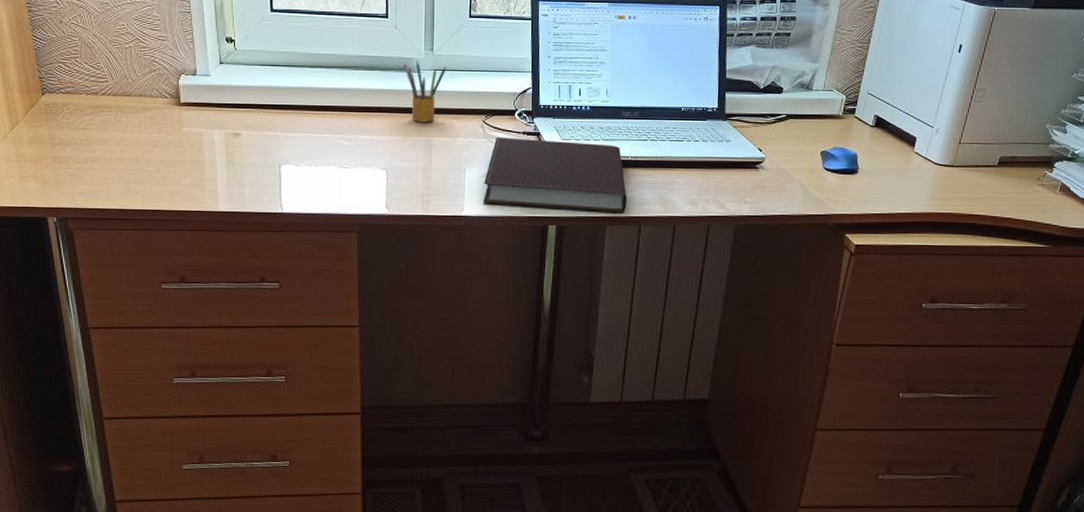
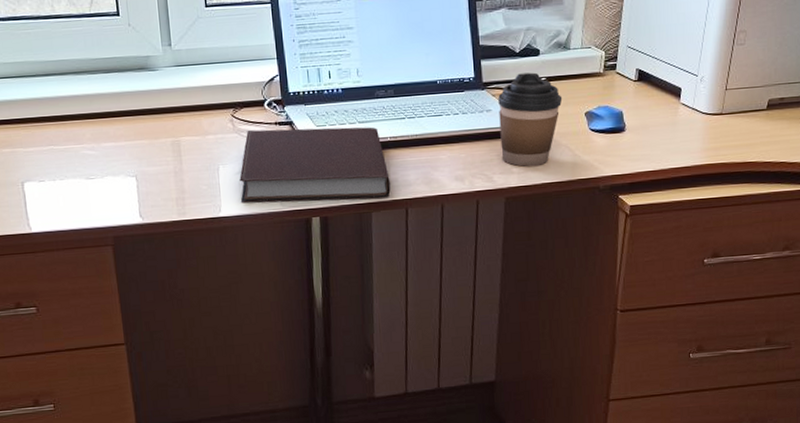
pencil box: present [403,60,447,122] -> none [141,58,187,123]
coffee cup: none [736,108,800,198] -> present [498,72,563,167]

